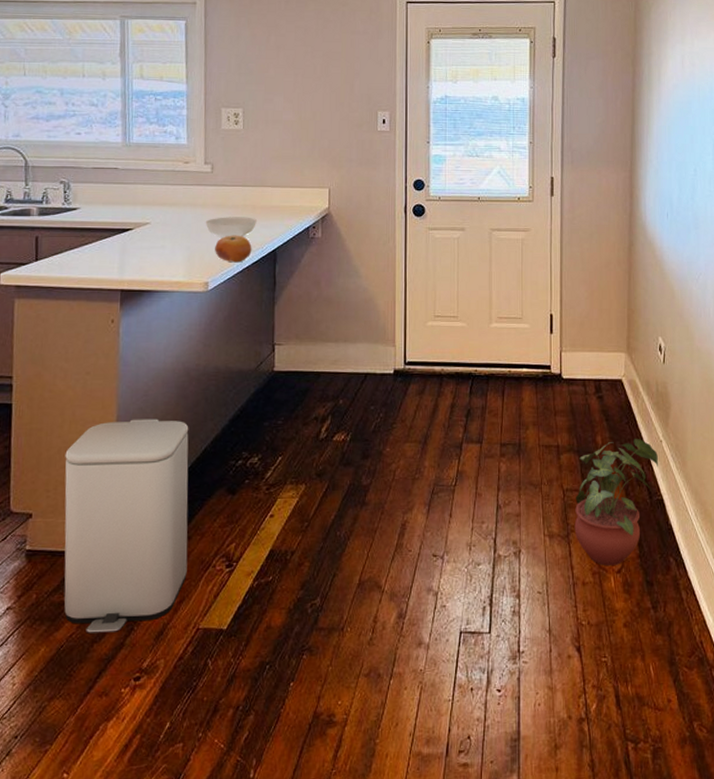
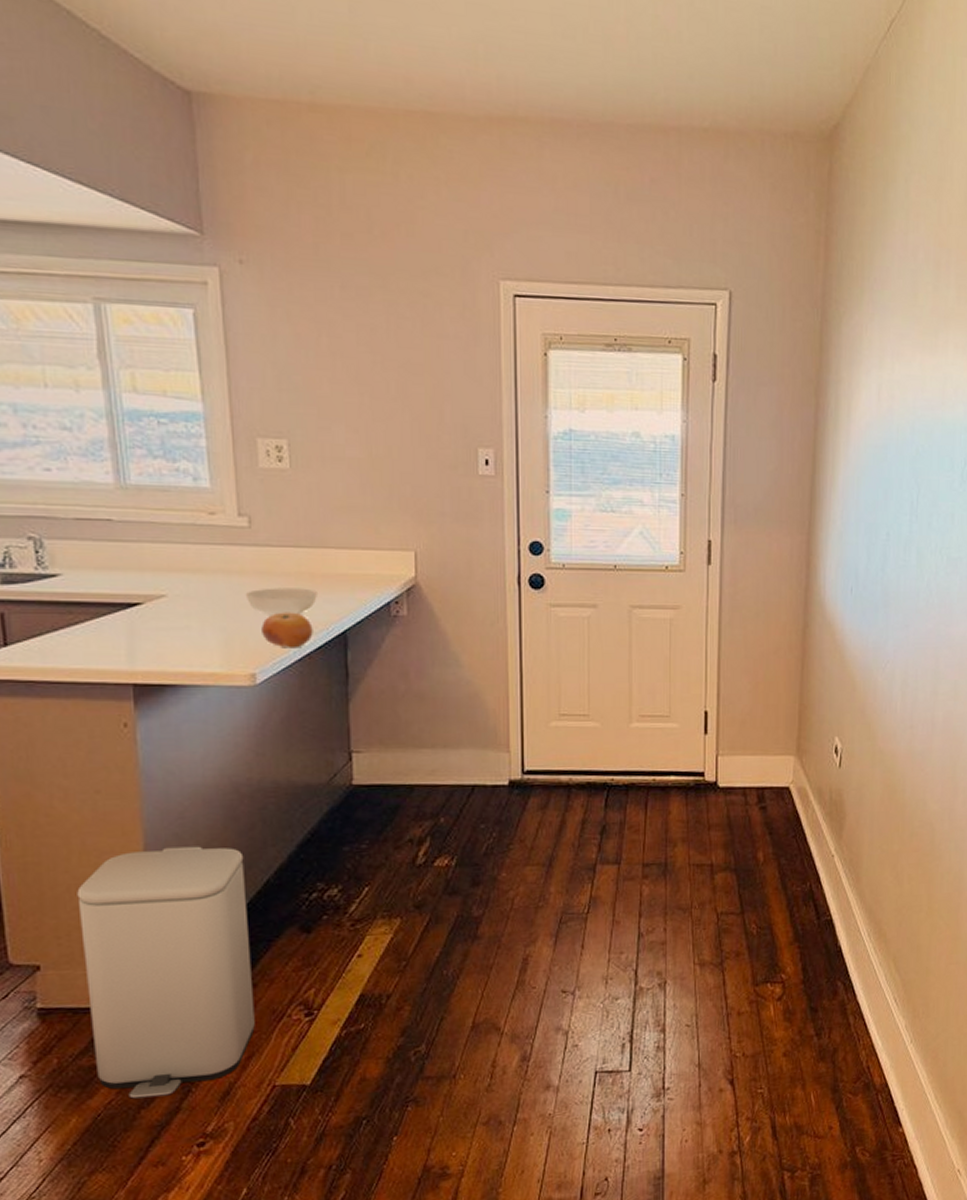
potted plant: present [574,438,658,567] -> none [729,853,828,994]

